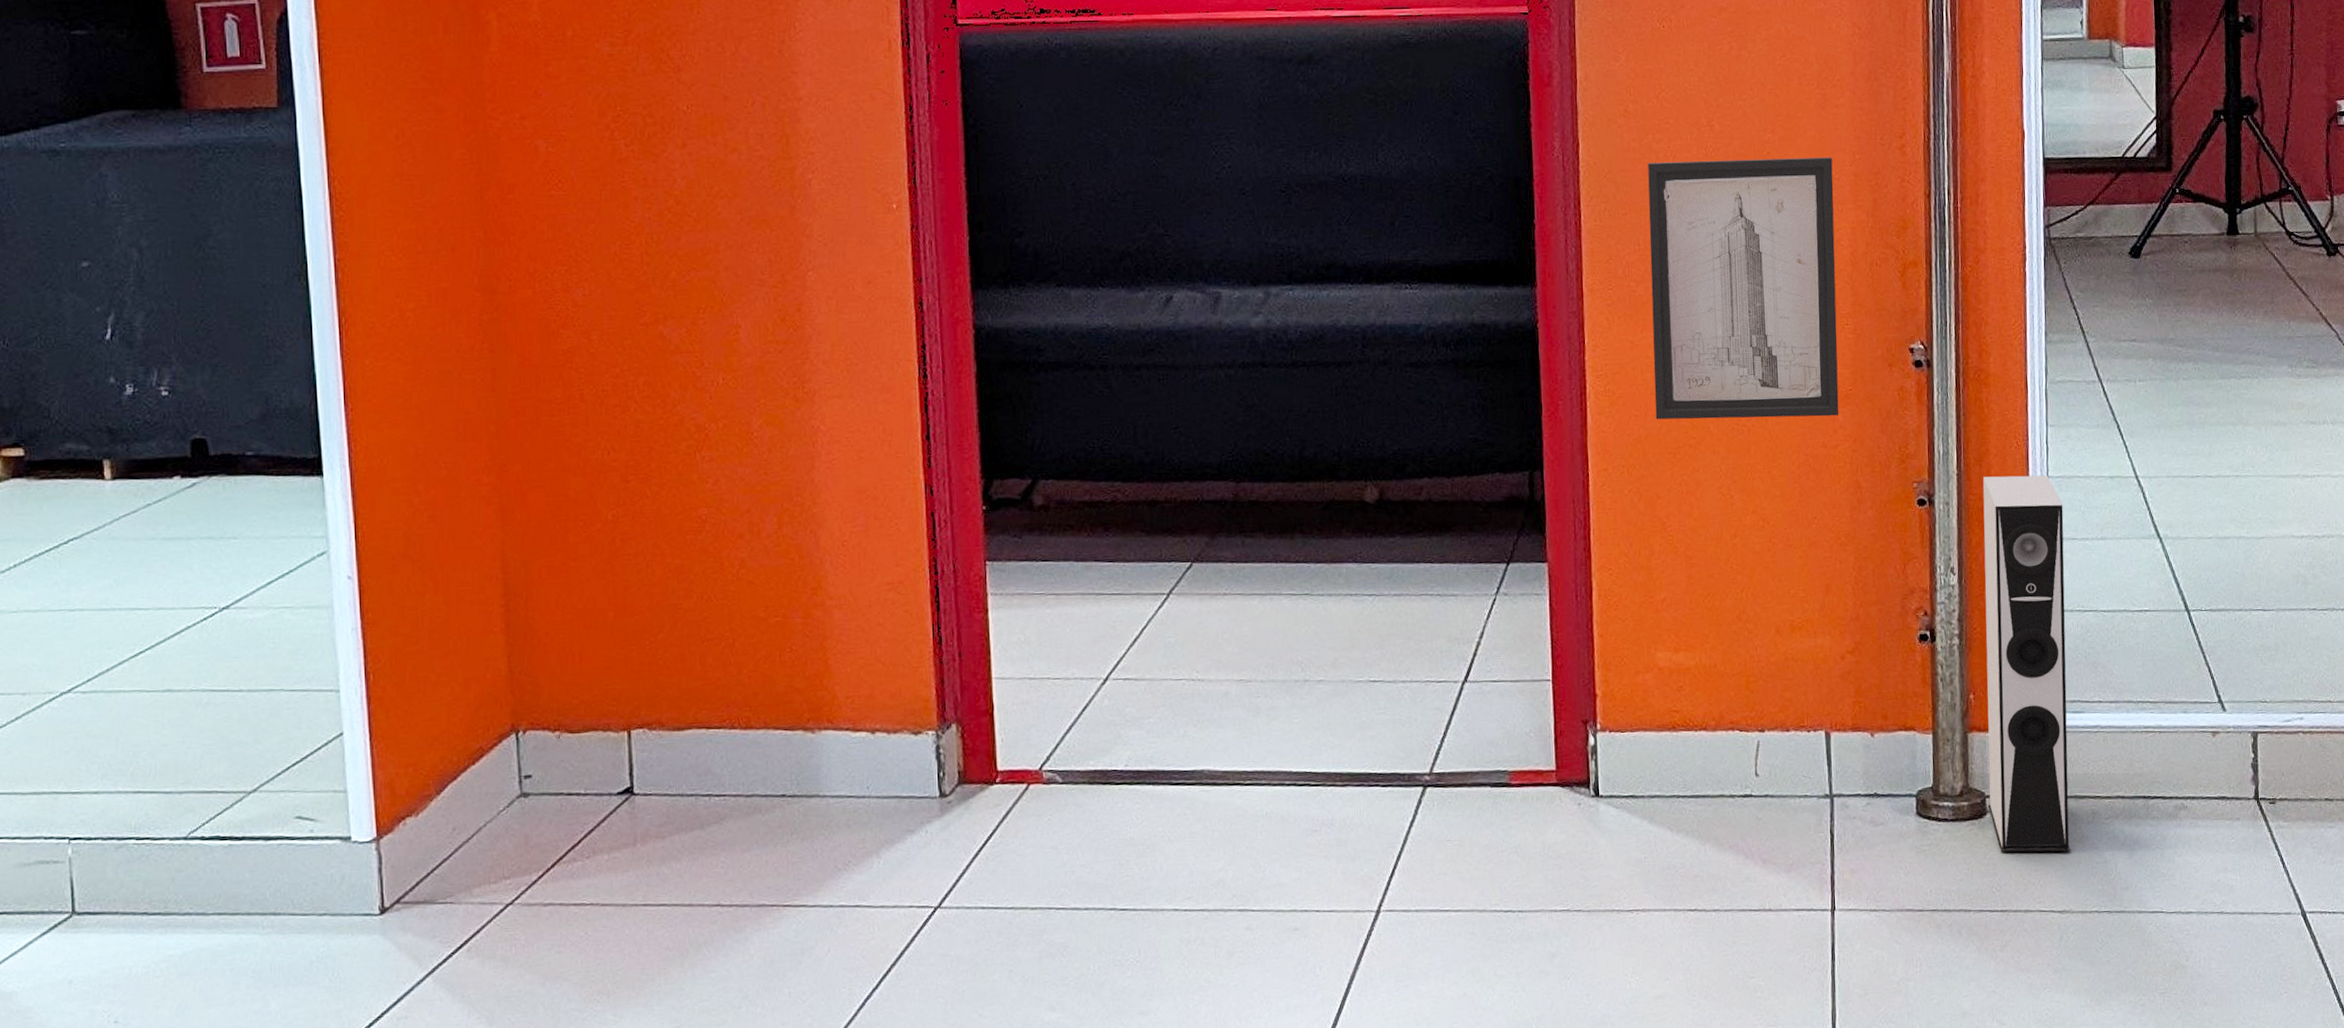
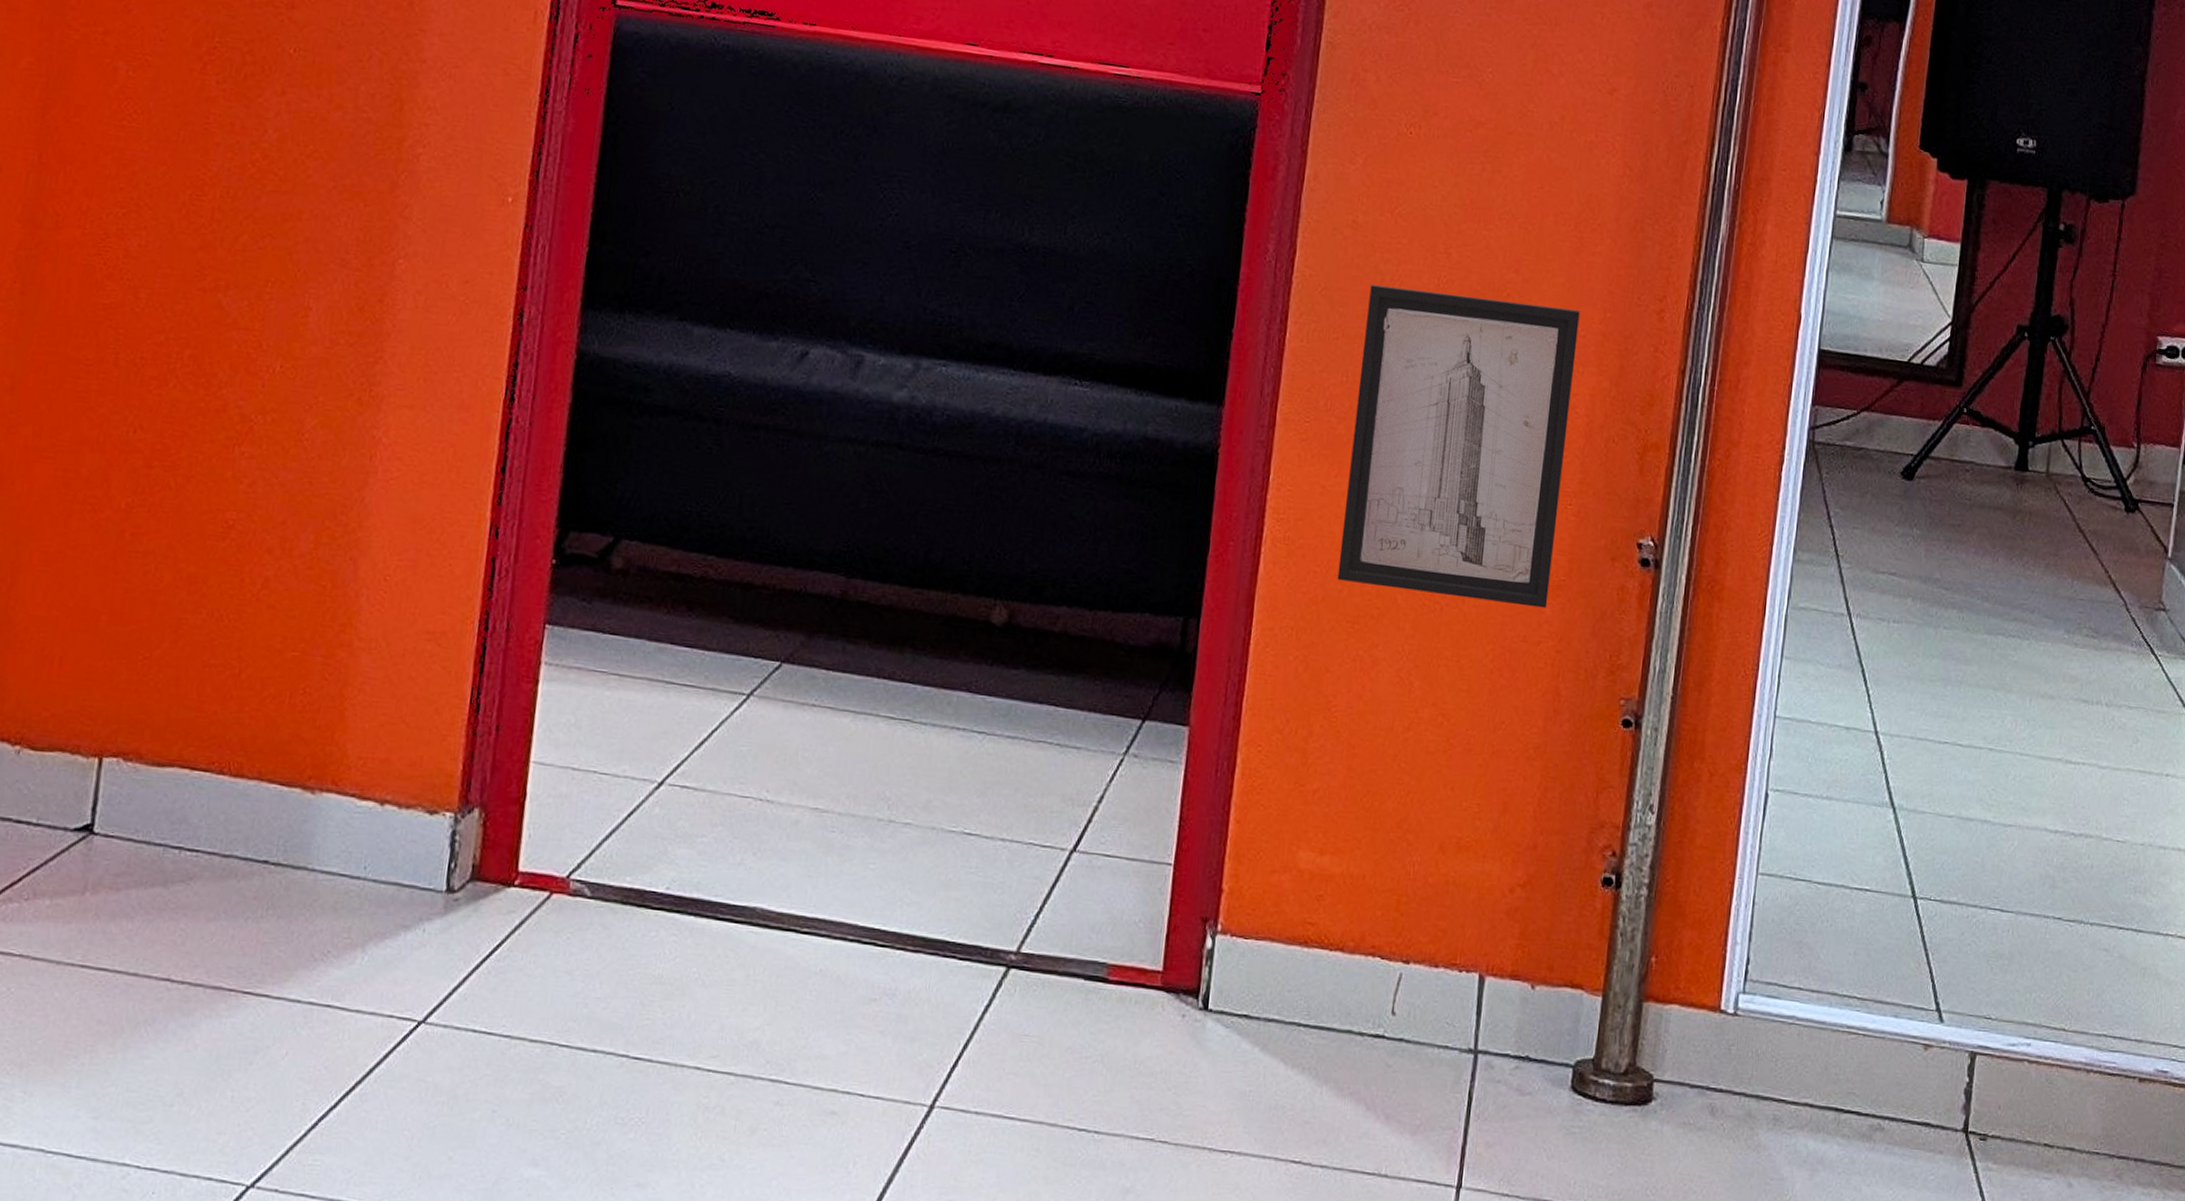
speaker: present [1983,475,2071,853] -> none [1655,705,1788,1160]

